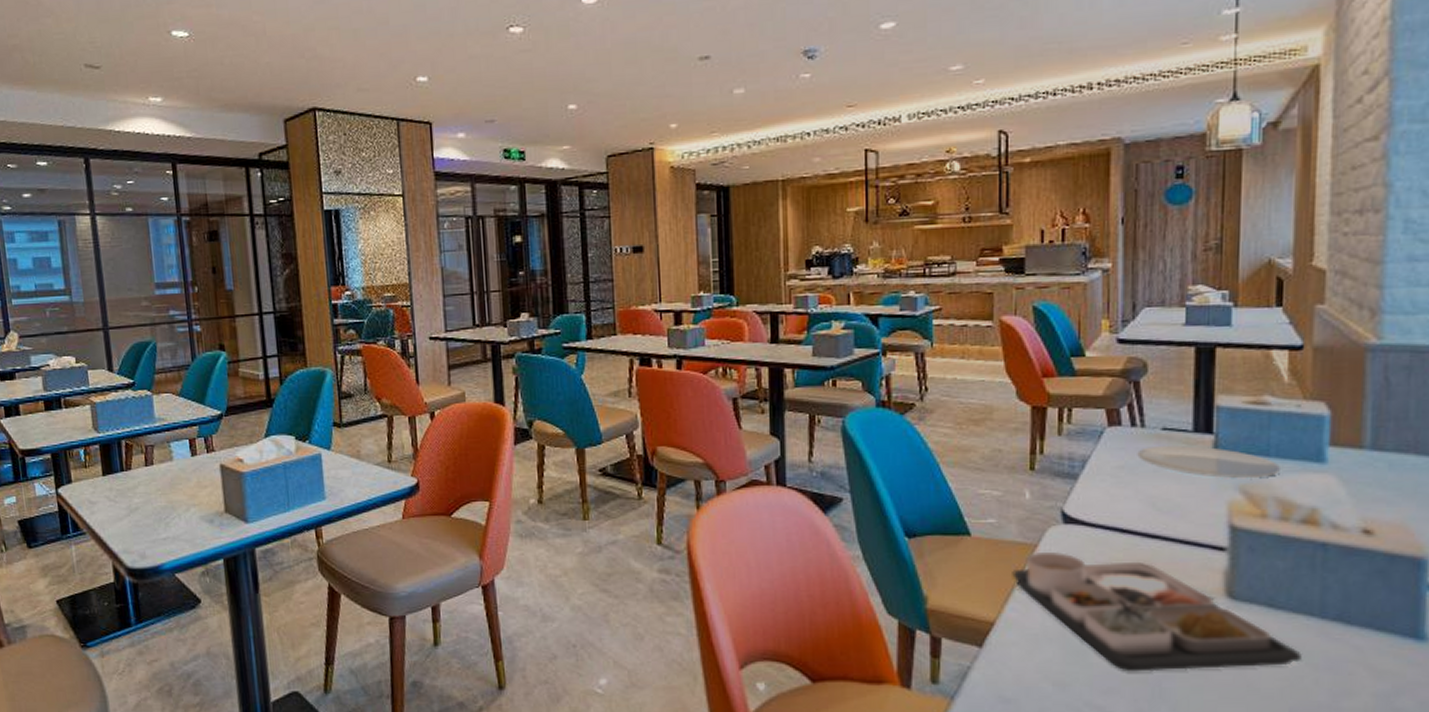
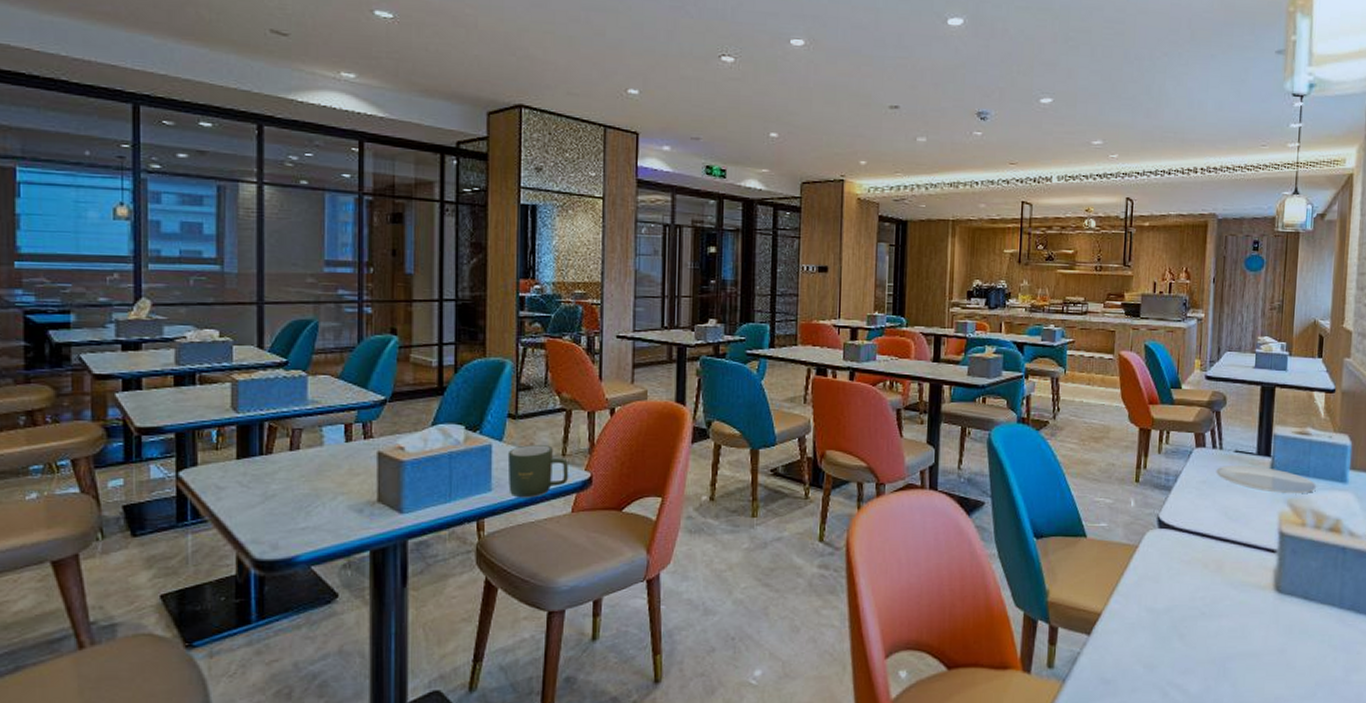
mug: none [336,452,397,506] -> present [507,445,569,498]
food tray: present [1012,551,1302,672] -> none [1117,551,1326,654]

